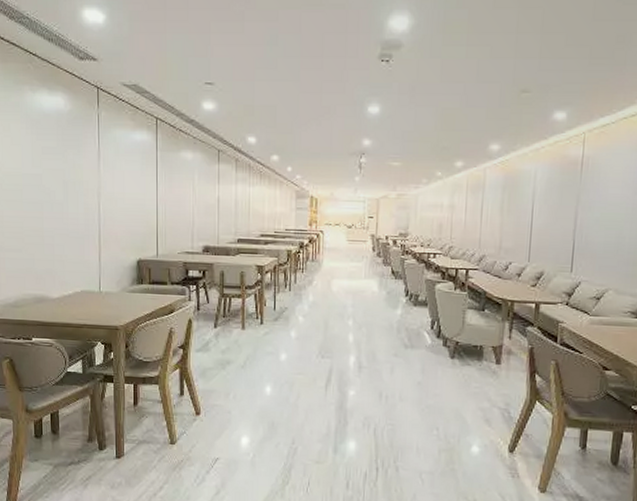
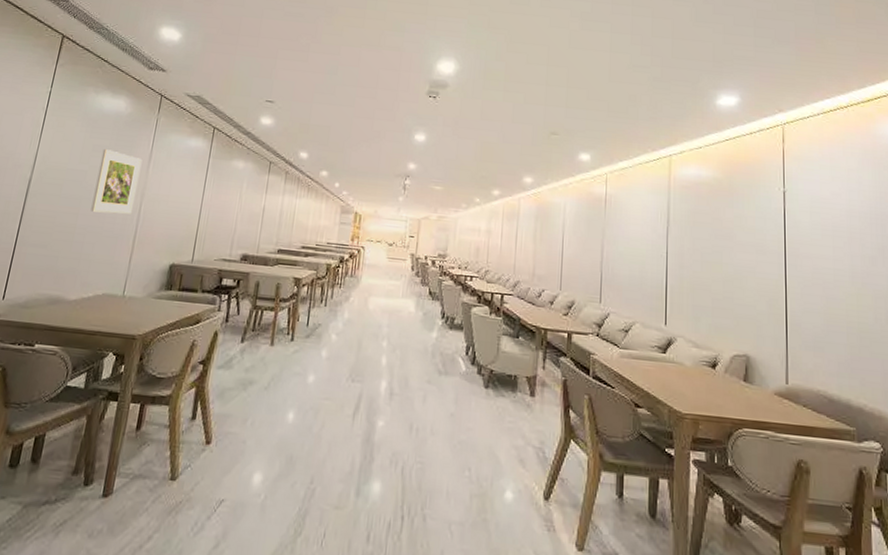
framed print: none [52,151,93,215] -> present [90,149,143,214]

